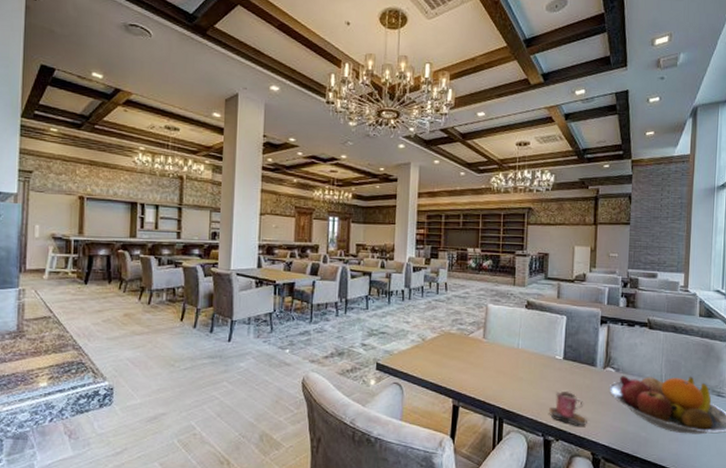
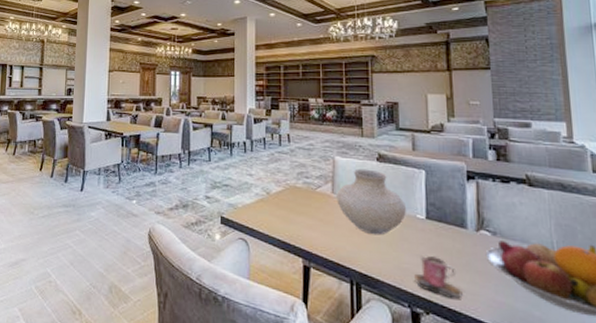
vase: none [487,315,548,375] -> present [336,168,407,235]

